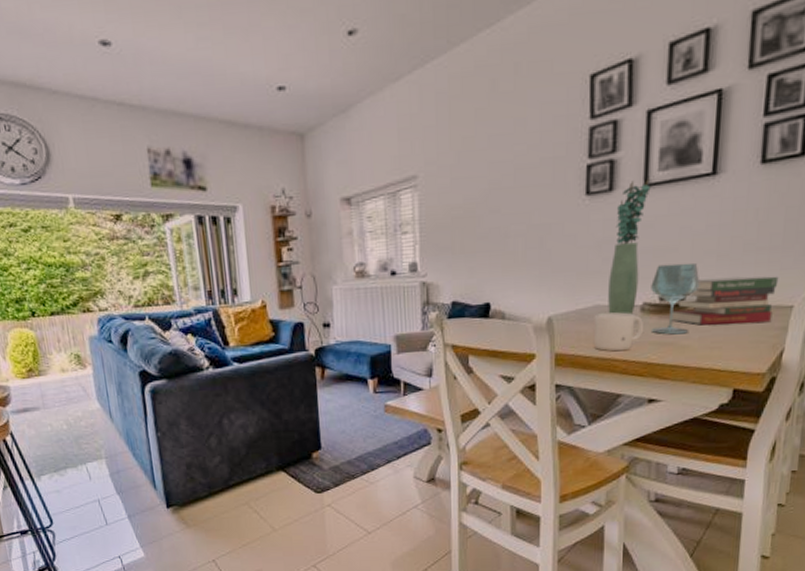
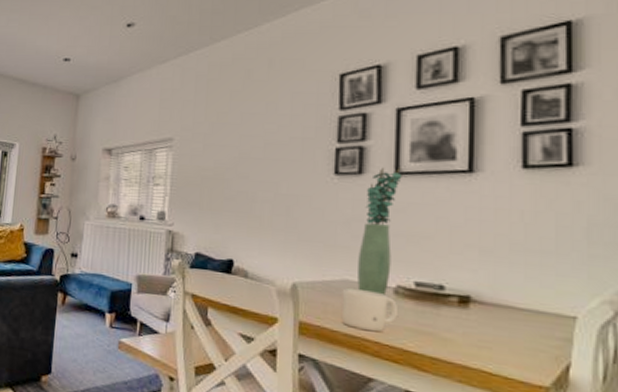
wine glass: present [650,262,700,335] -> none [405,250,461,326]
books: present [671,276,779,326] -> none [429,271,555,331]

